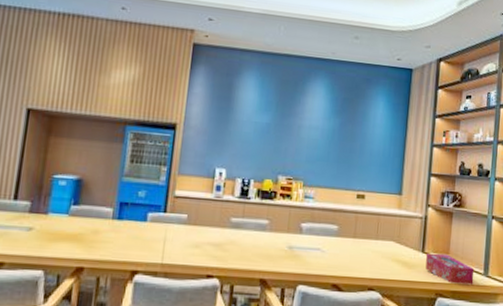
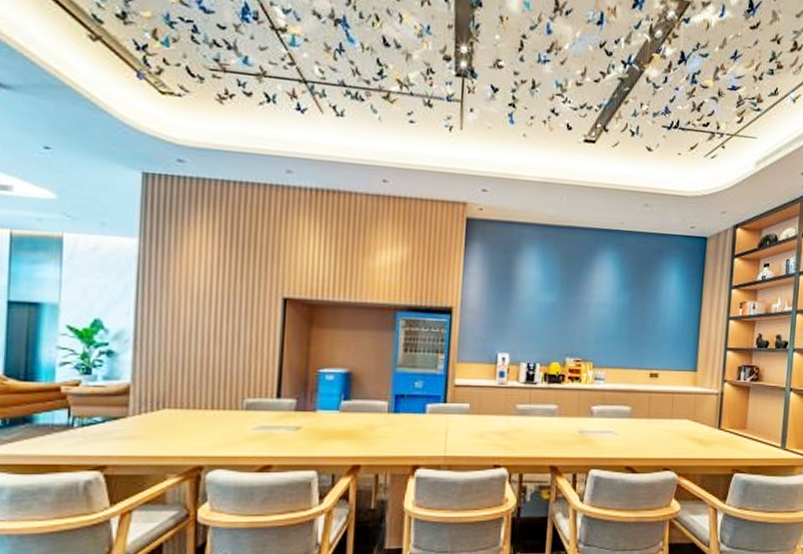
tissue box: present [425,253,475,285] -> none [722,429,772,459]

